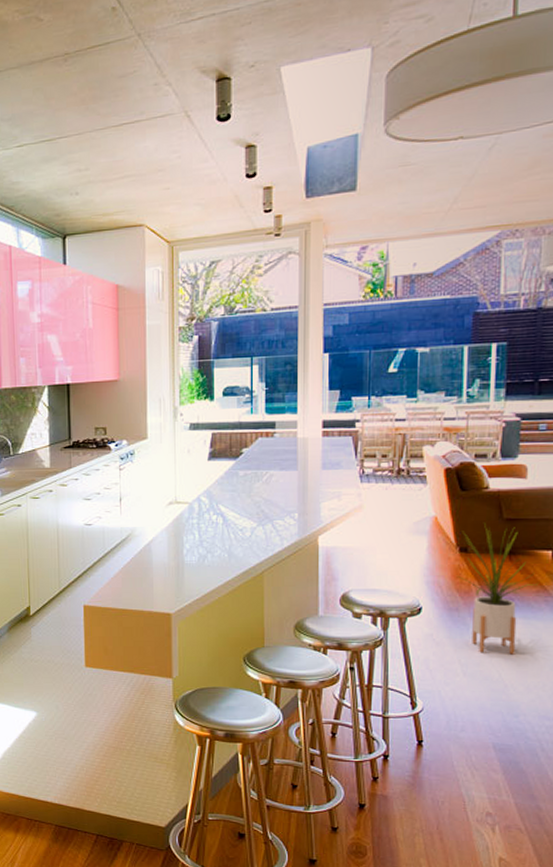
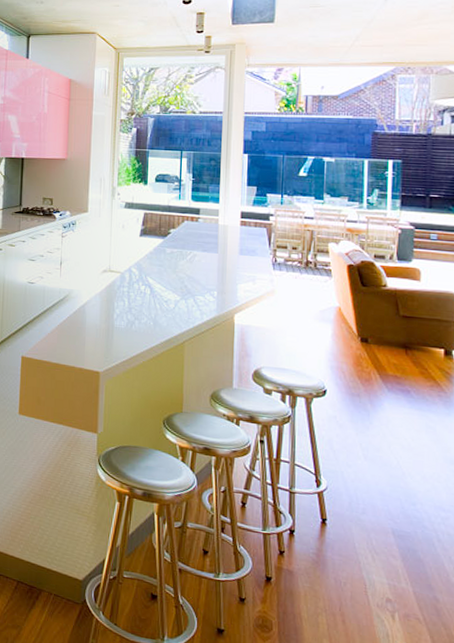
house plant: present [458,522,539,655] -> none [359,317,433,444]

